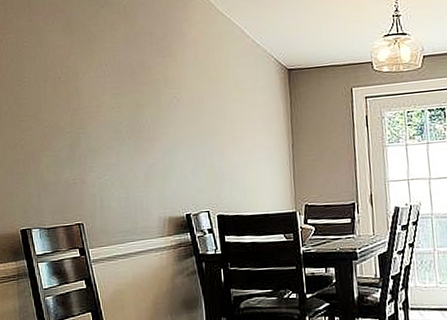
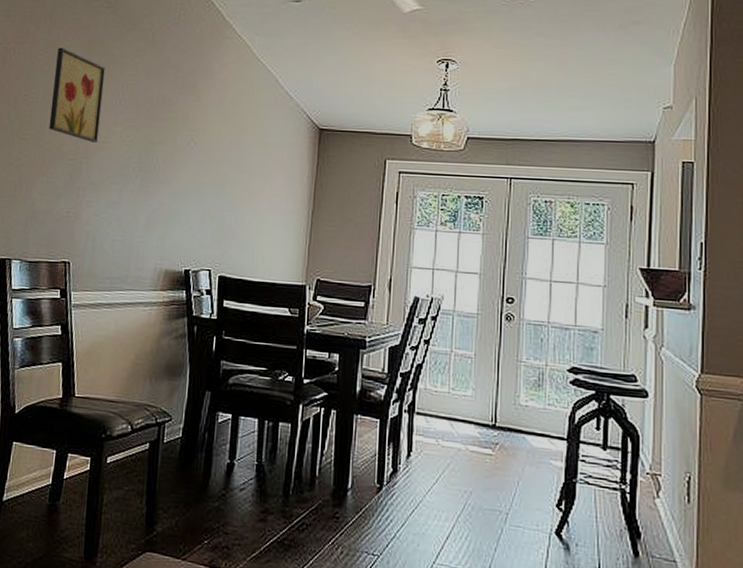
wall art: none [40,32,90,114] -> present [49,47,105,142]

